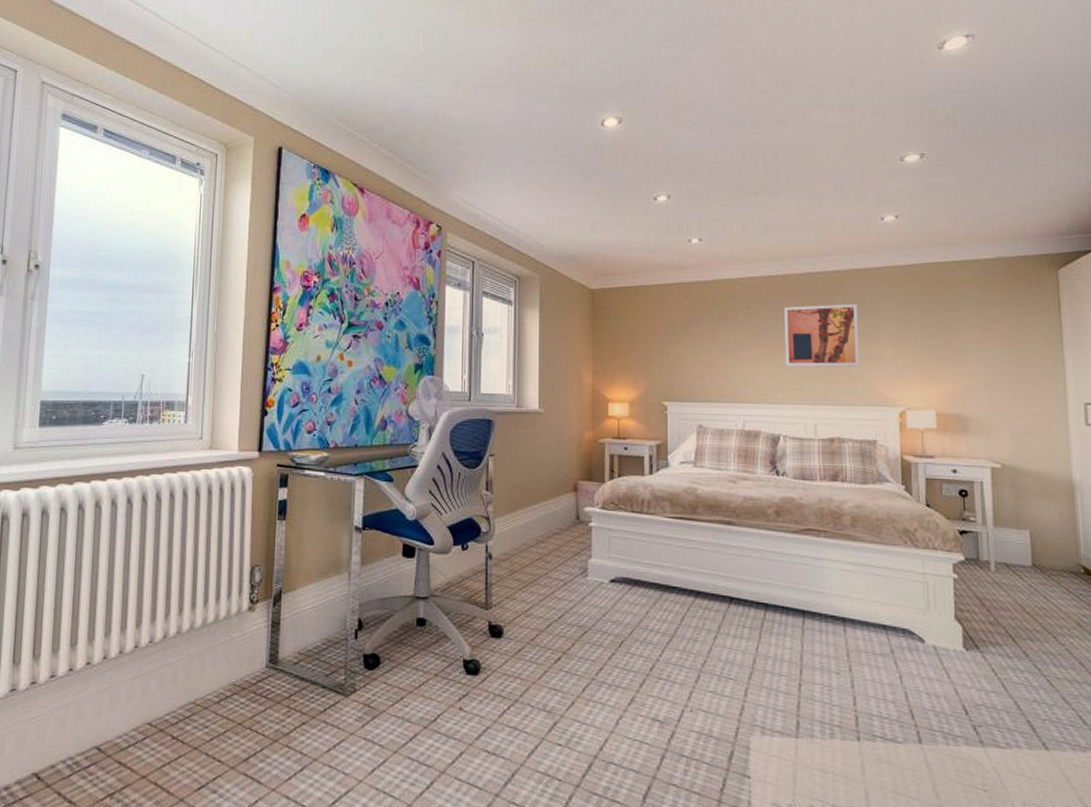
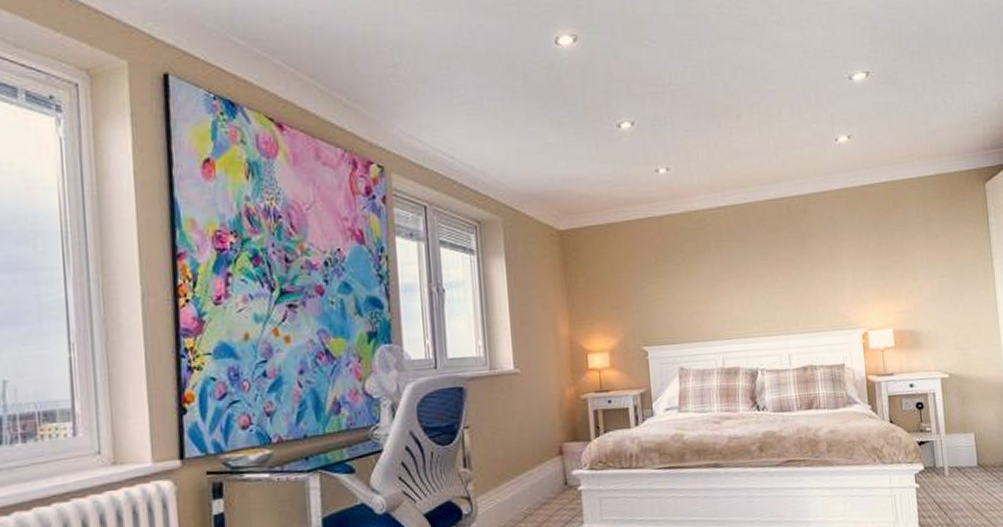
wall art: present [784,303,859,367] -> none [753,228,825,298]

